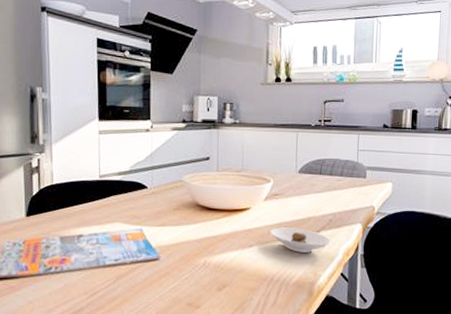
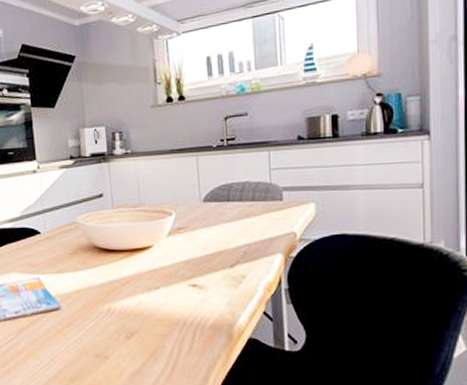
saucer: present [270,227,331,253] -> none [177,264,248,291]

